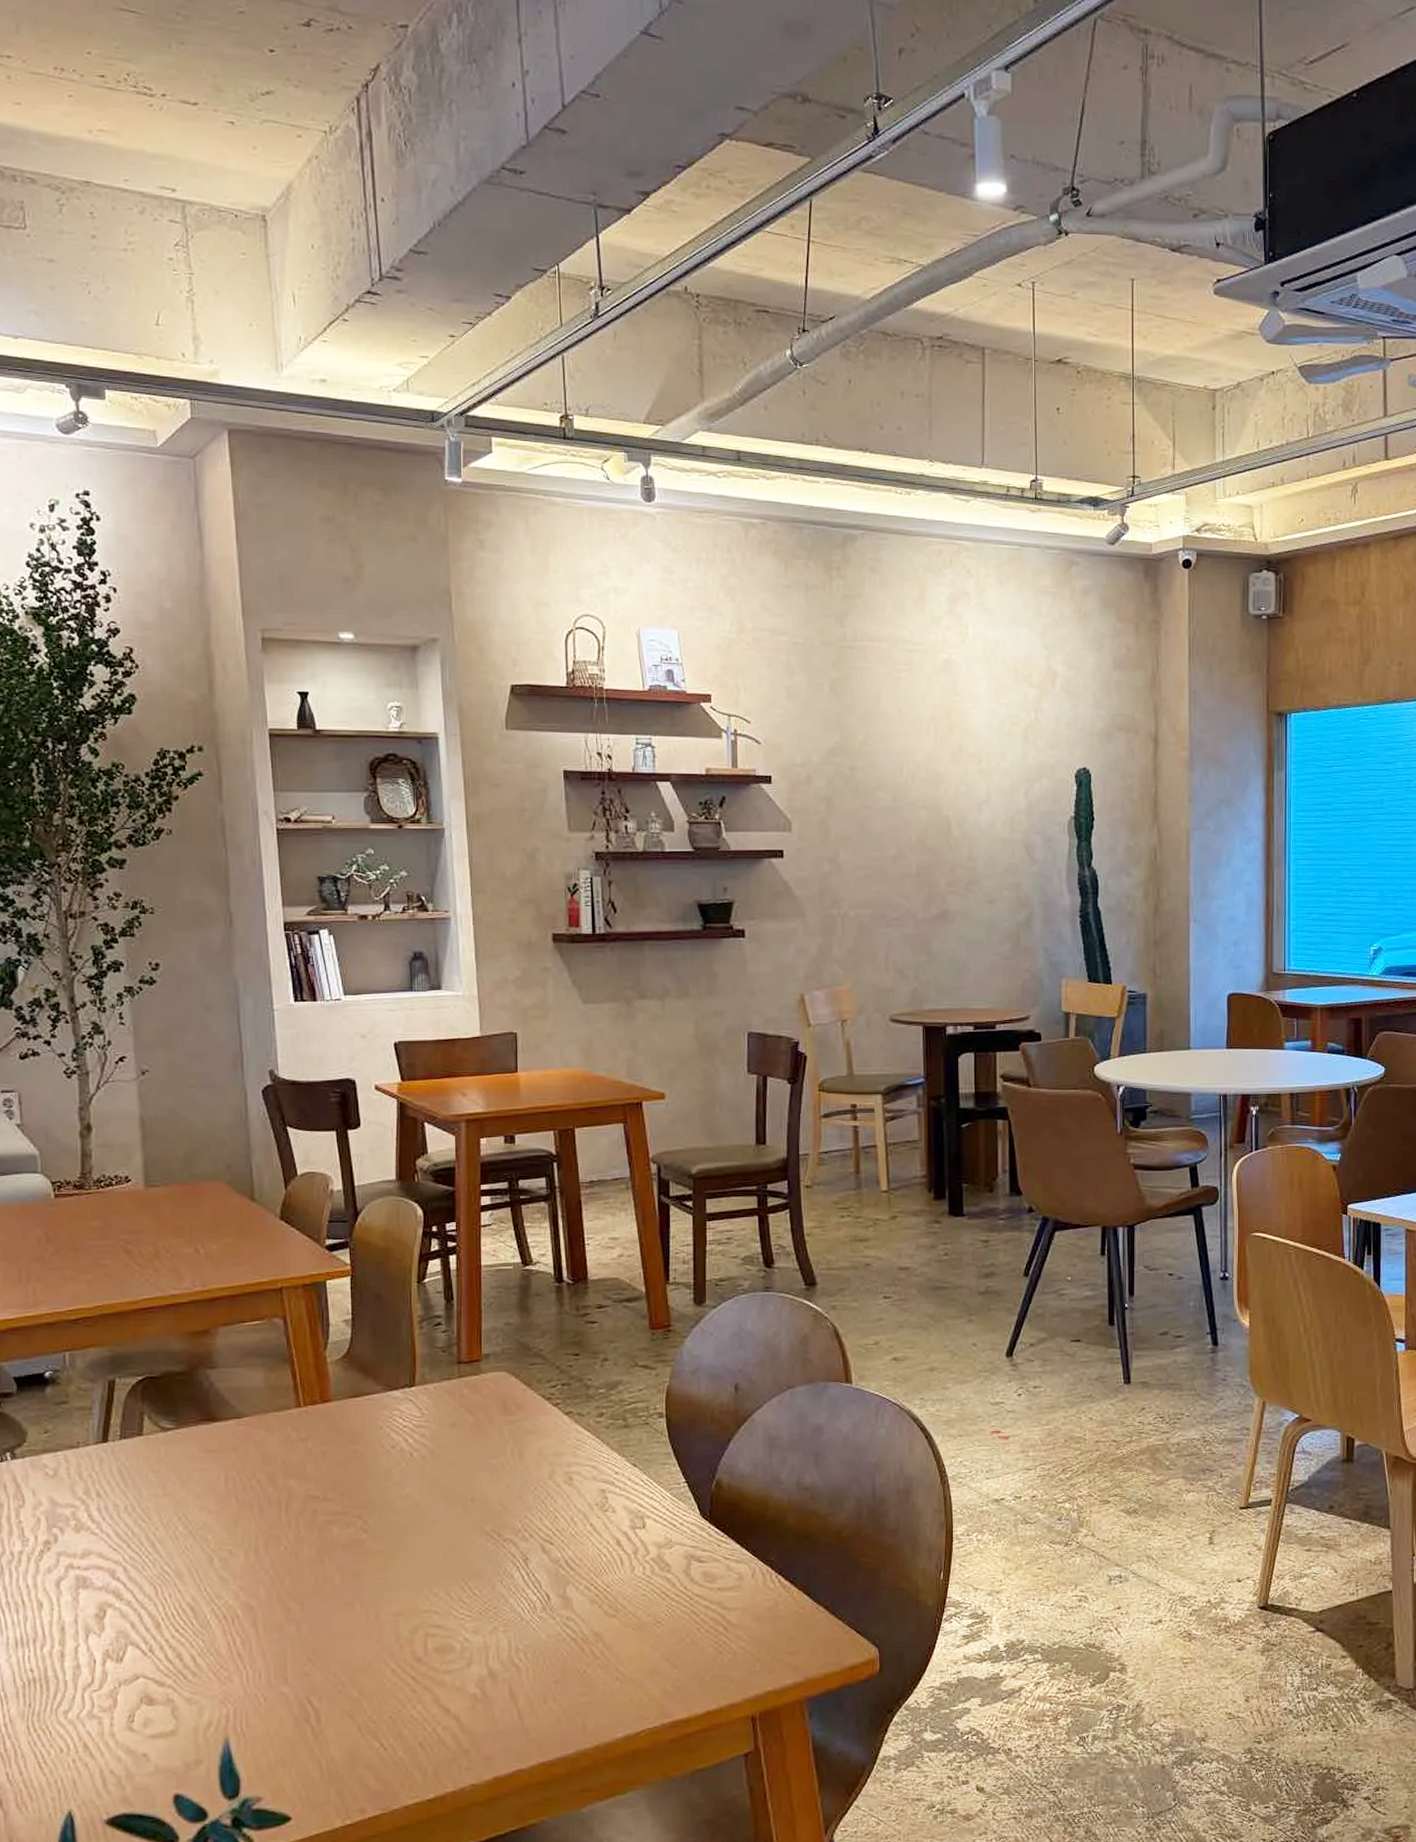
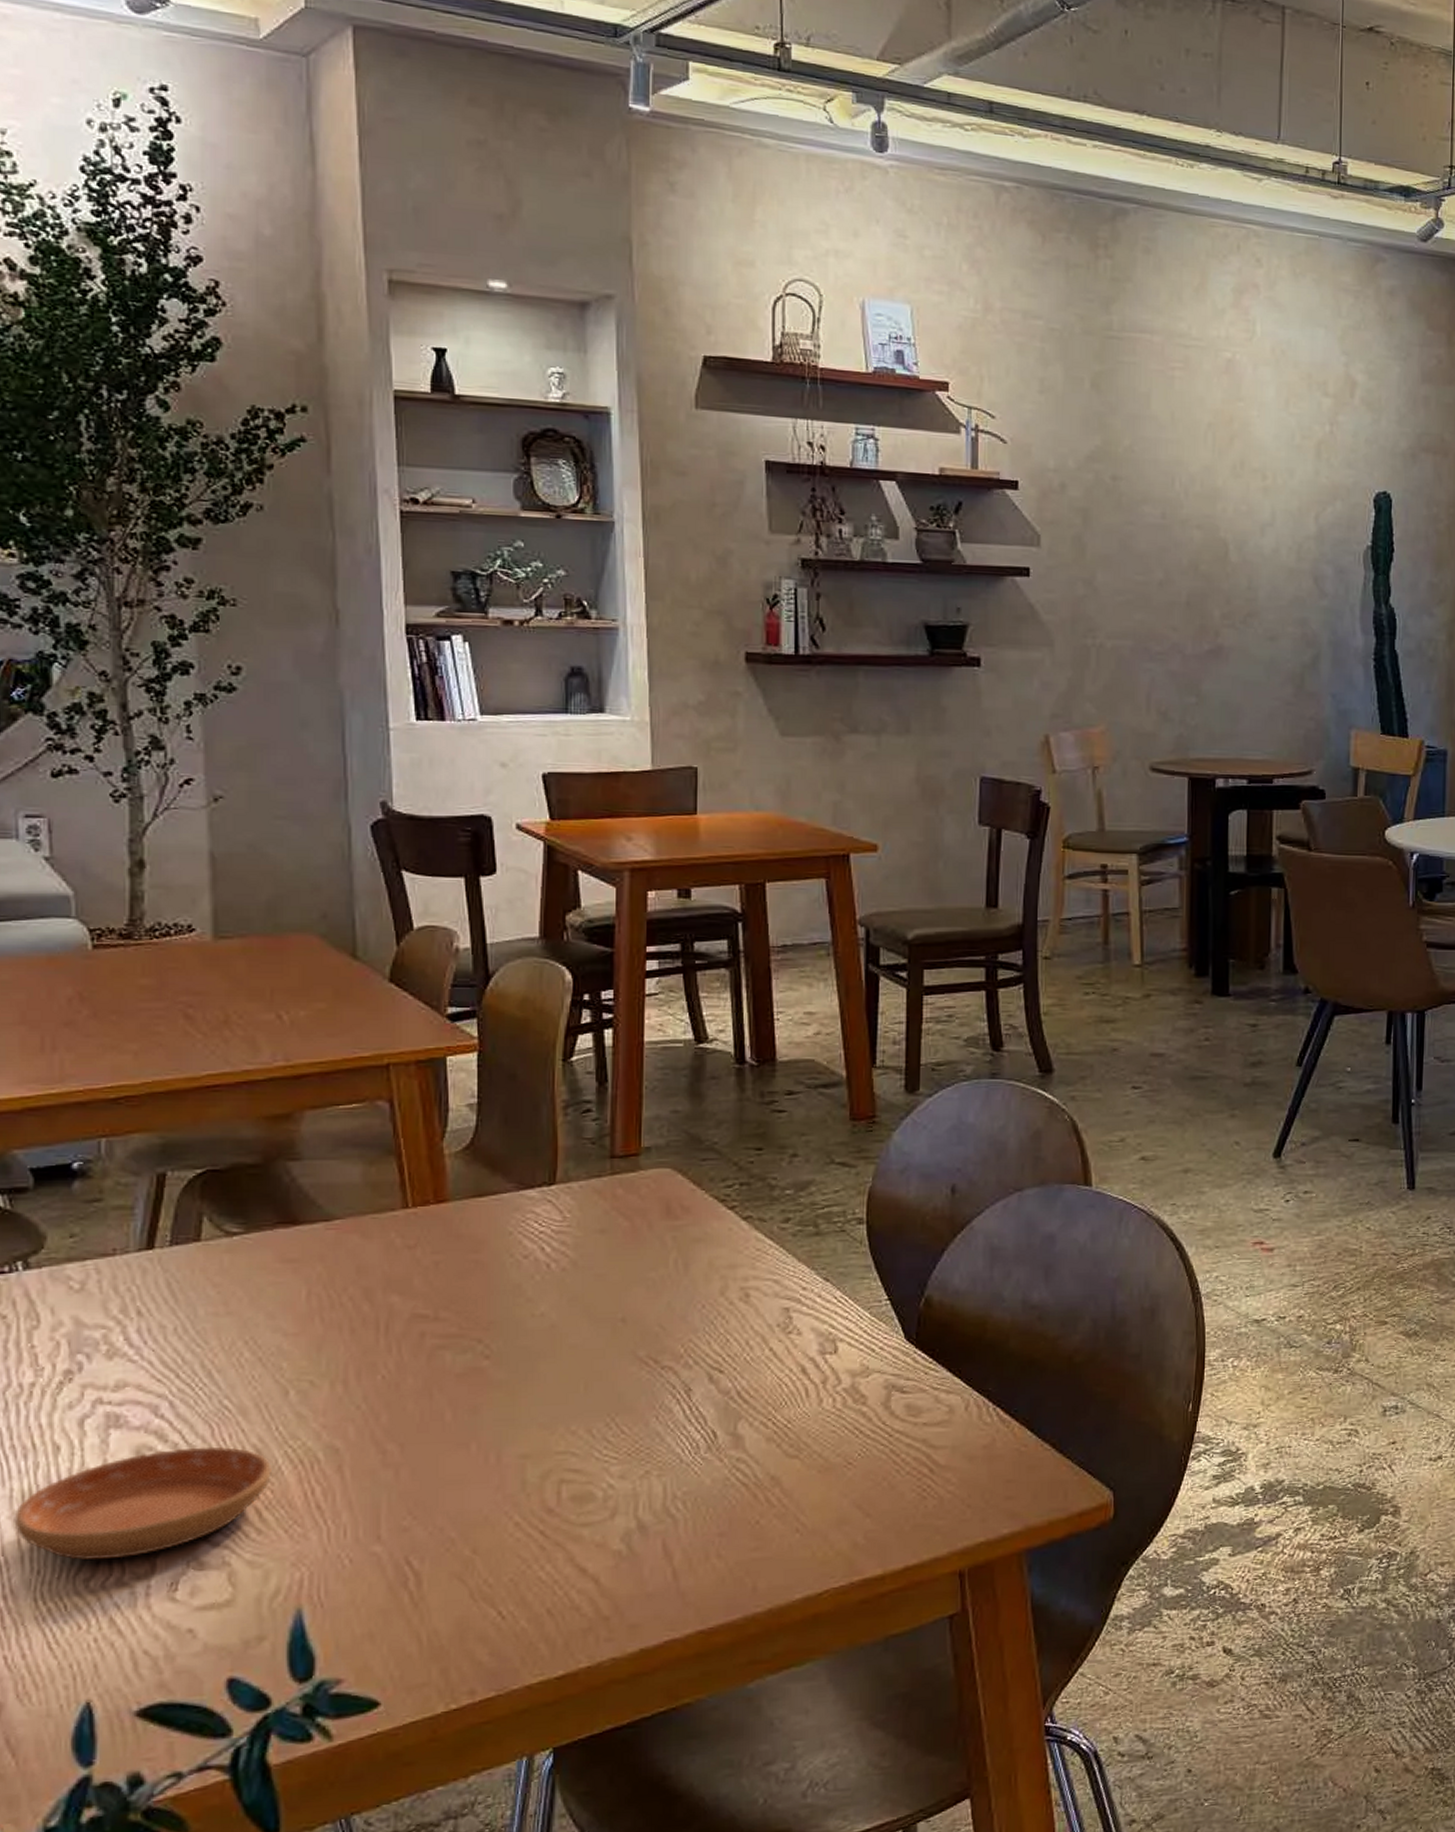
saucer: none [10,1604,202,1696] -> present [14,1446,271,1560]

